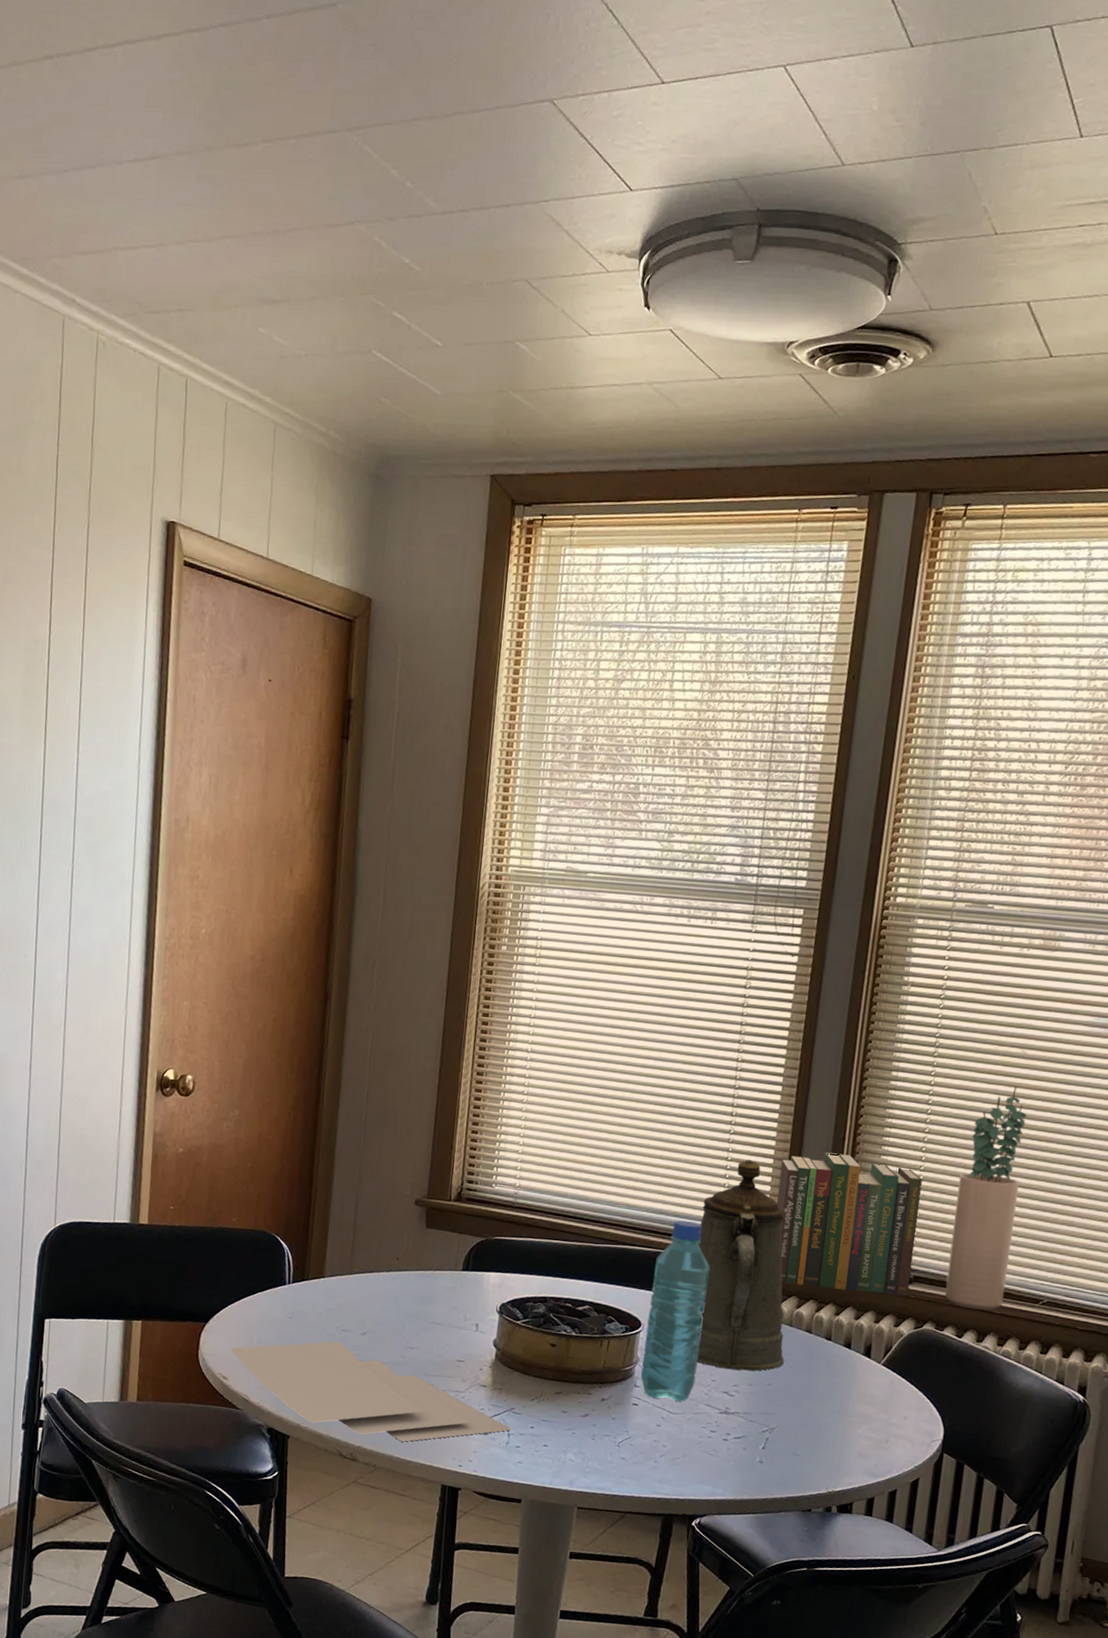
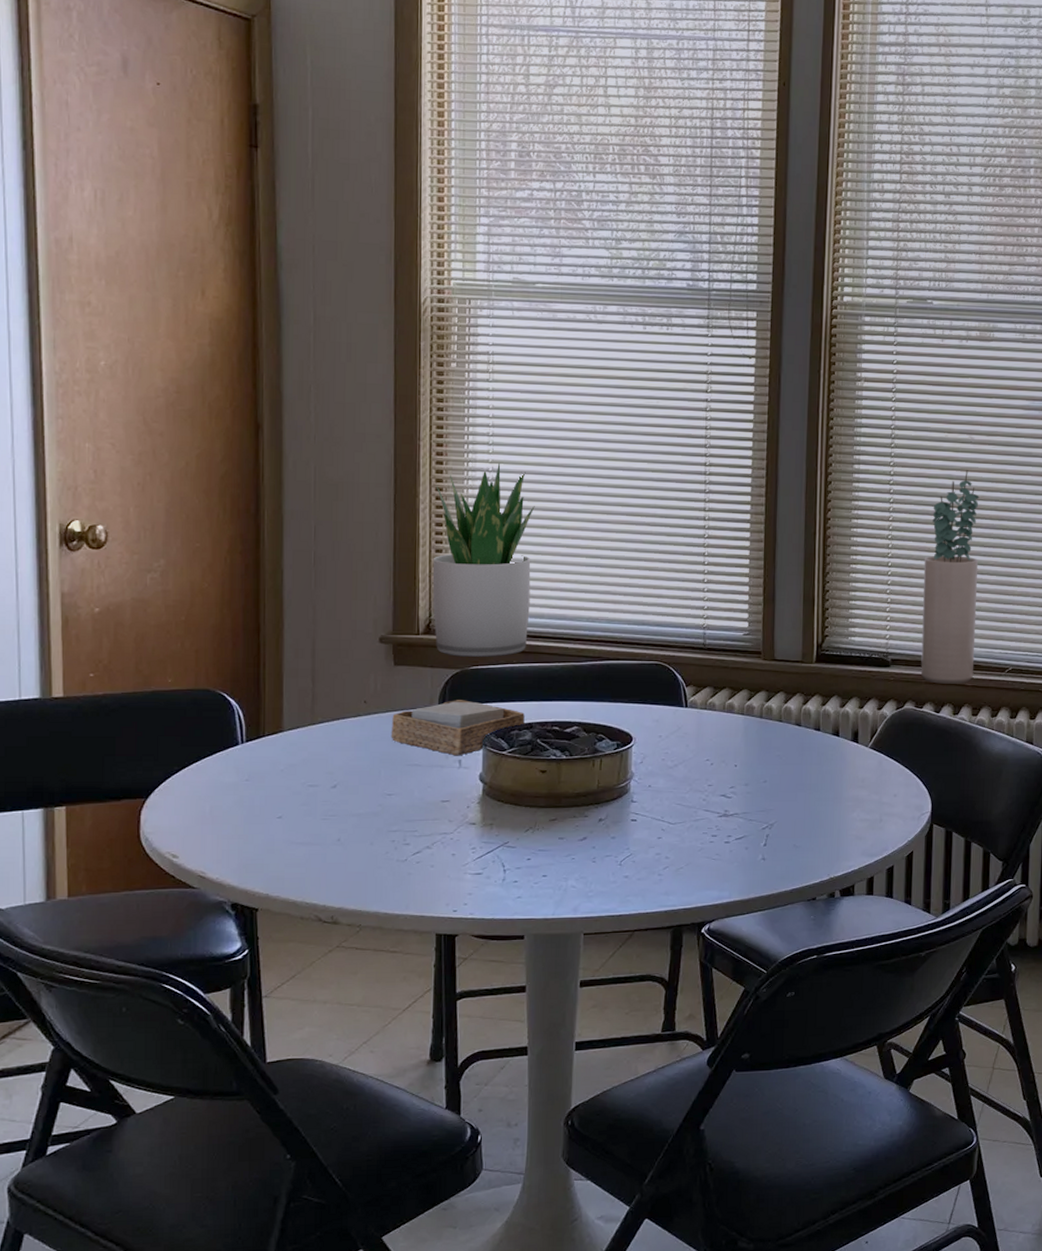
papers: present [230,1340,513,1442] -> none [178,798,508,895]
napkin holder: none [417,1266,541,1320] -> present [391,700,526,756]
planter: none [465,1044,568,1230] -> present [432,462,535,658]
water bottle: present [641,1220,710,1402] -> none [637,629,697,811]
coffee pot: present [696,1160,785,1371] -> none [682,562,778,771]
books: present [777,1151,922,1297] -> none [756,547,891,681]

